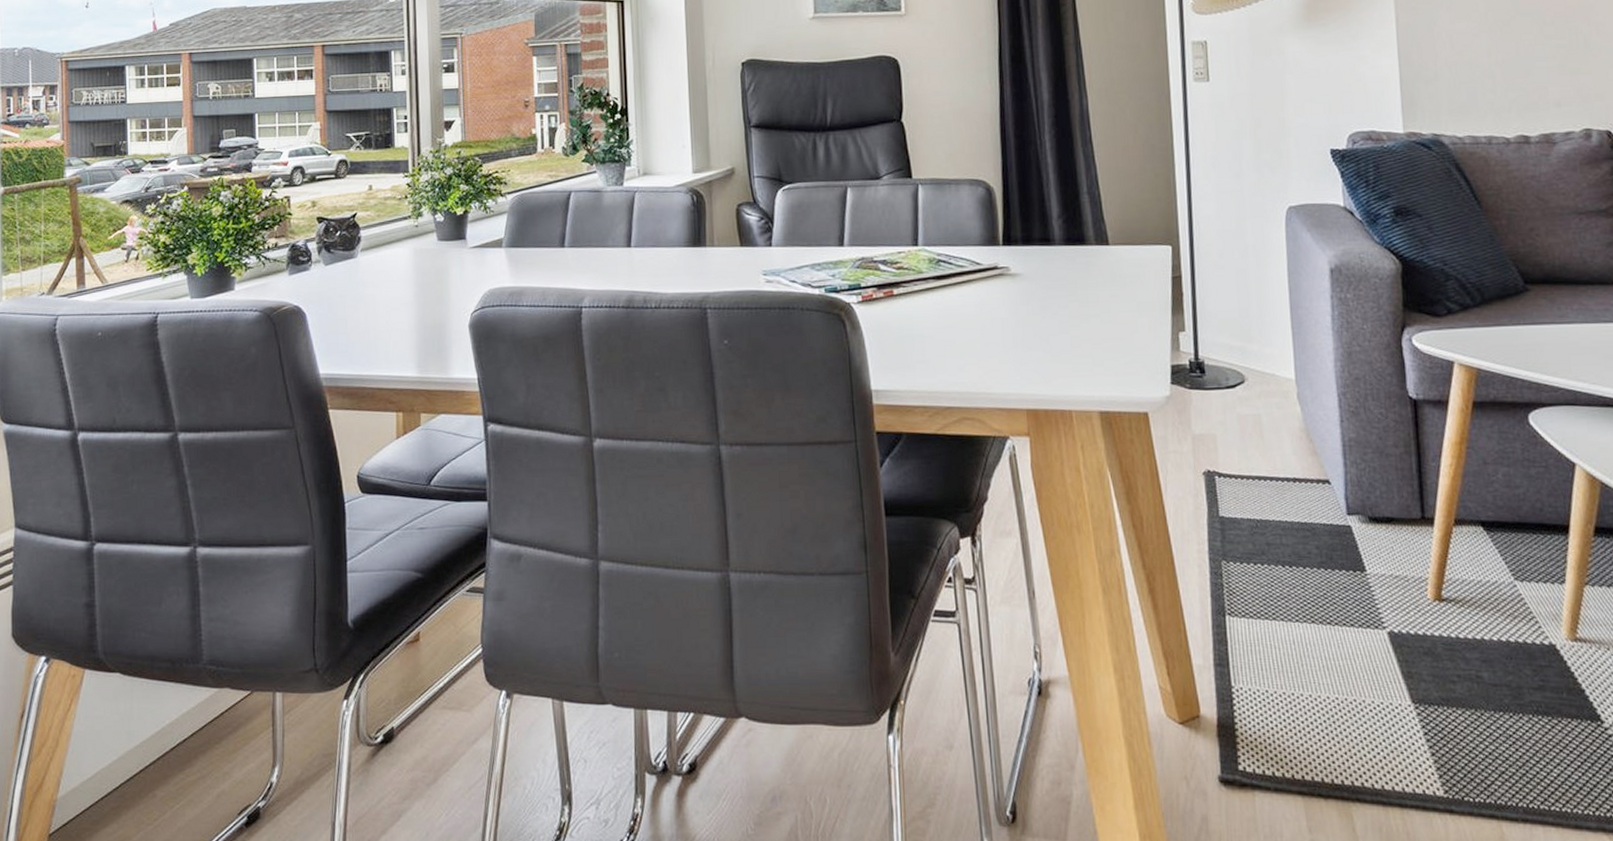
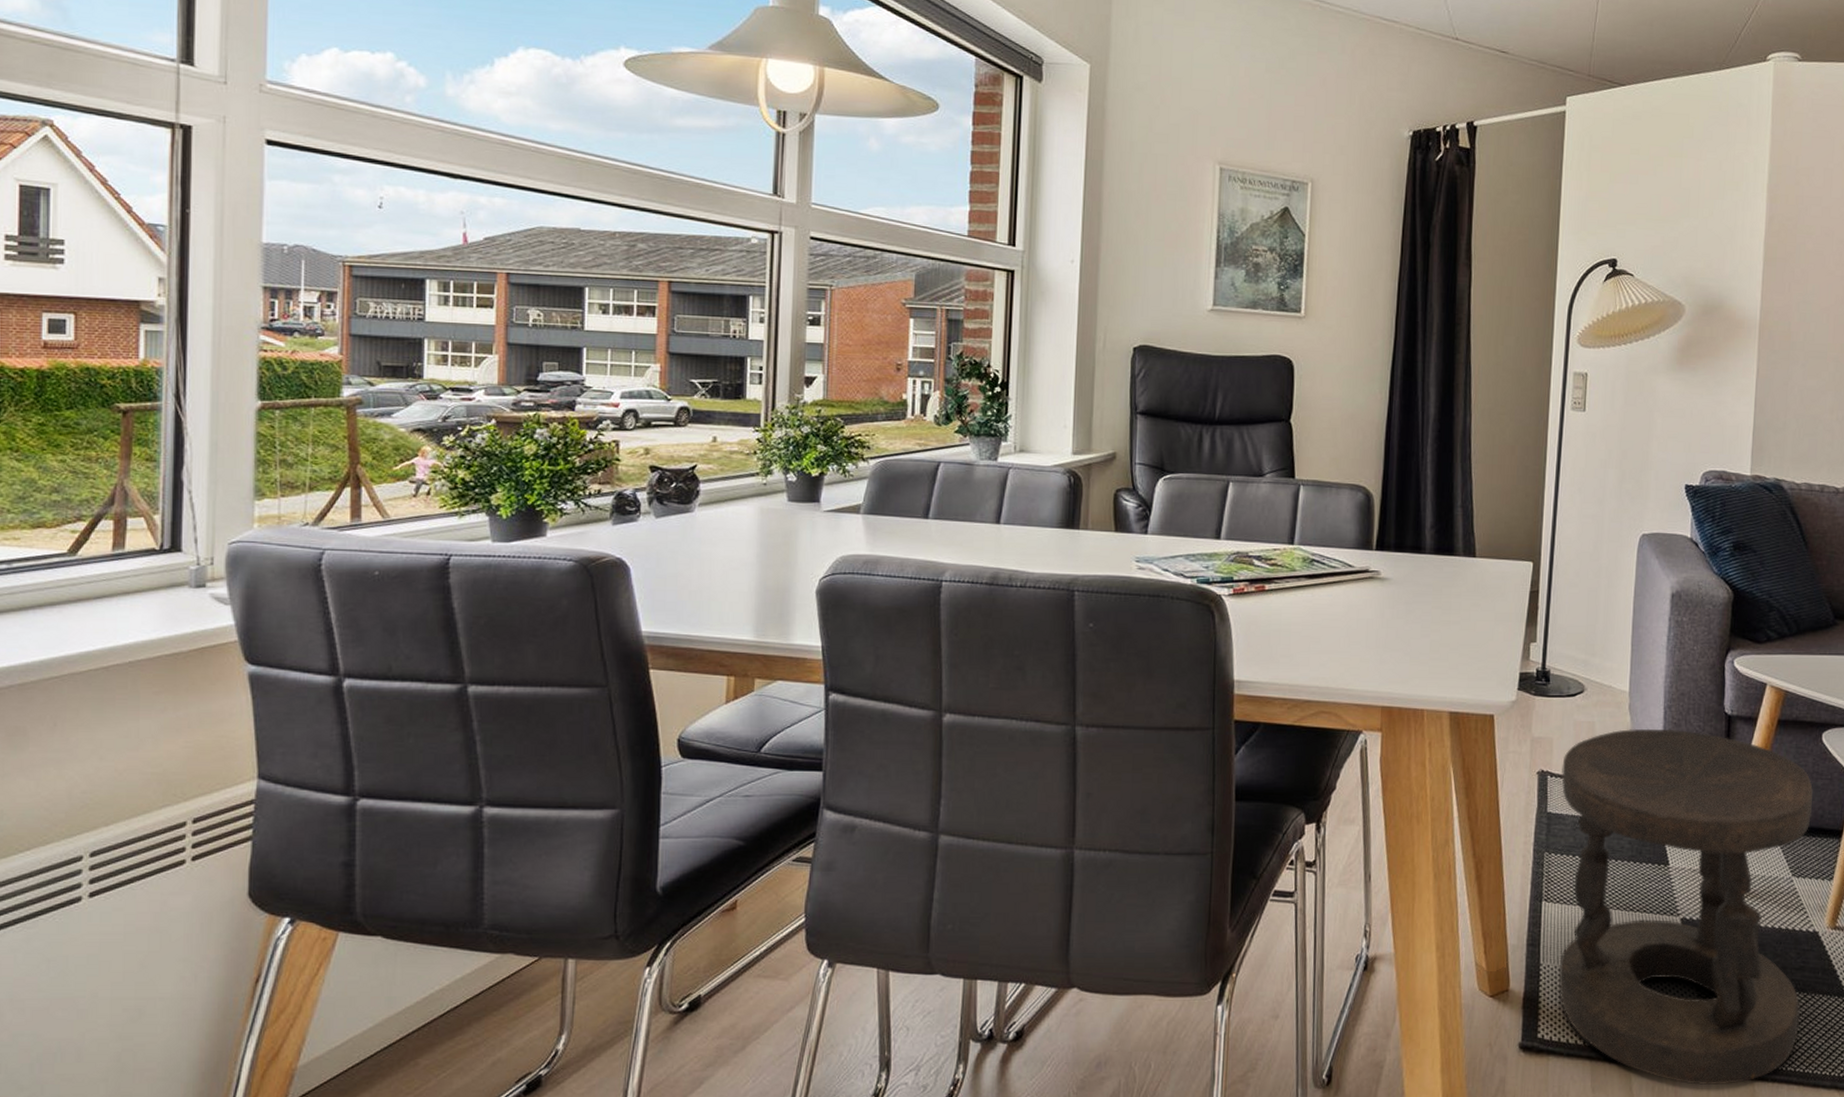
stool: none [1230,419,1548,825] -> present [1558,728,1814,1085]

